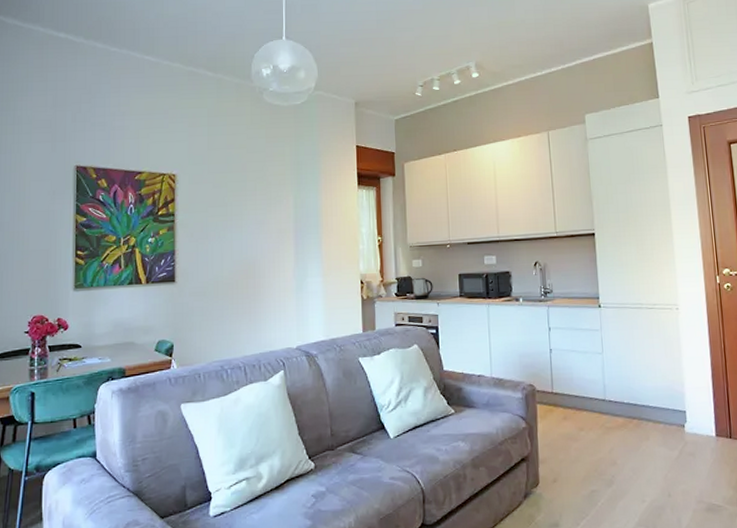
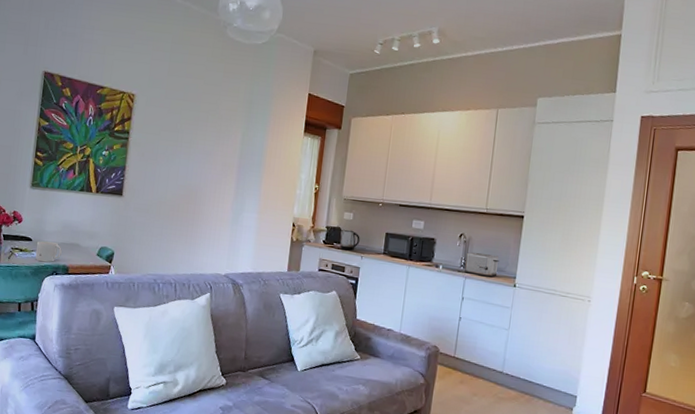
mug: none [86,345,116,369] -> present [35,241,62,263]
toaster: none [544,278,580,303] -> present [464,251,499,278]

